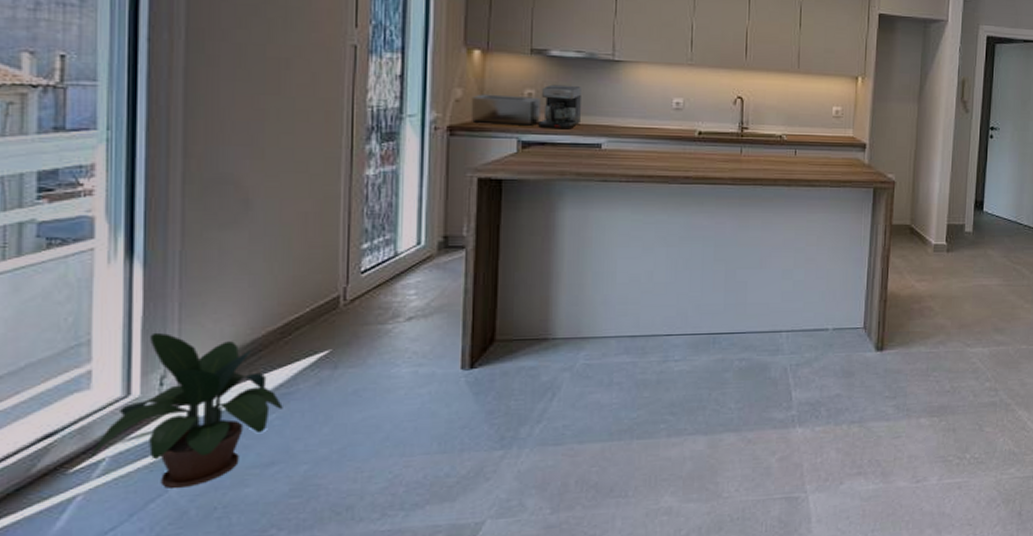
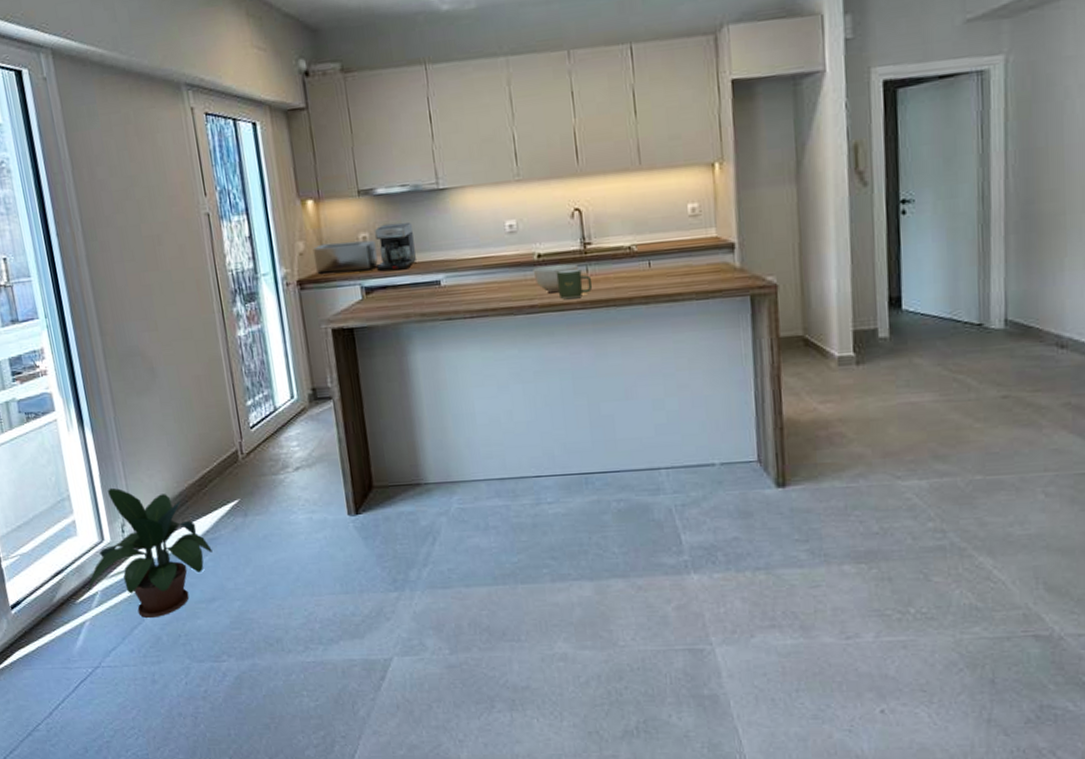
bowl: none [692,143,733,168] -> present [533,263,578,293]
mug: none [712,148,745,175] -> present [556,268,593,300]

